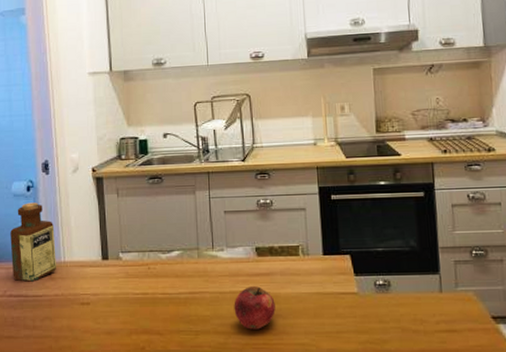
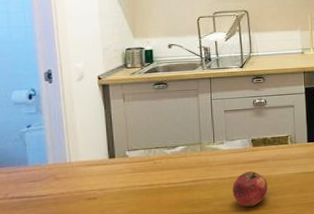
bottle: present [10,202,56,282] -> none [11,109,62,184]

